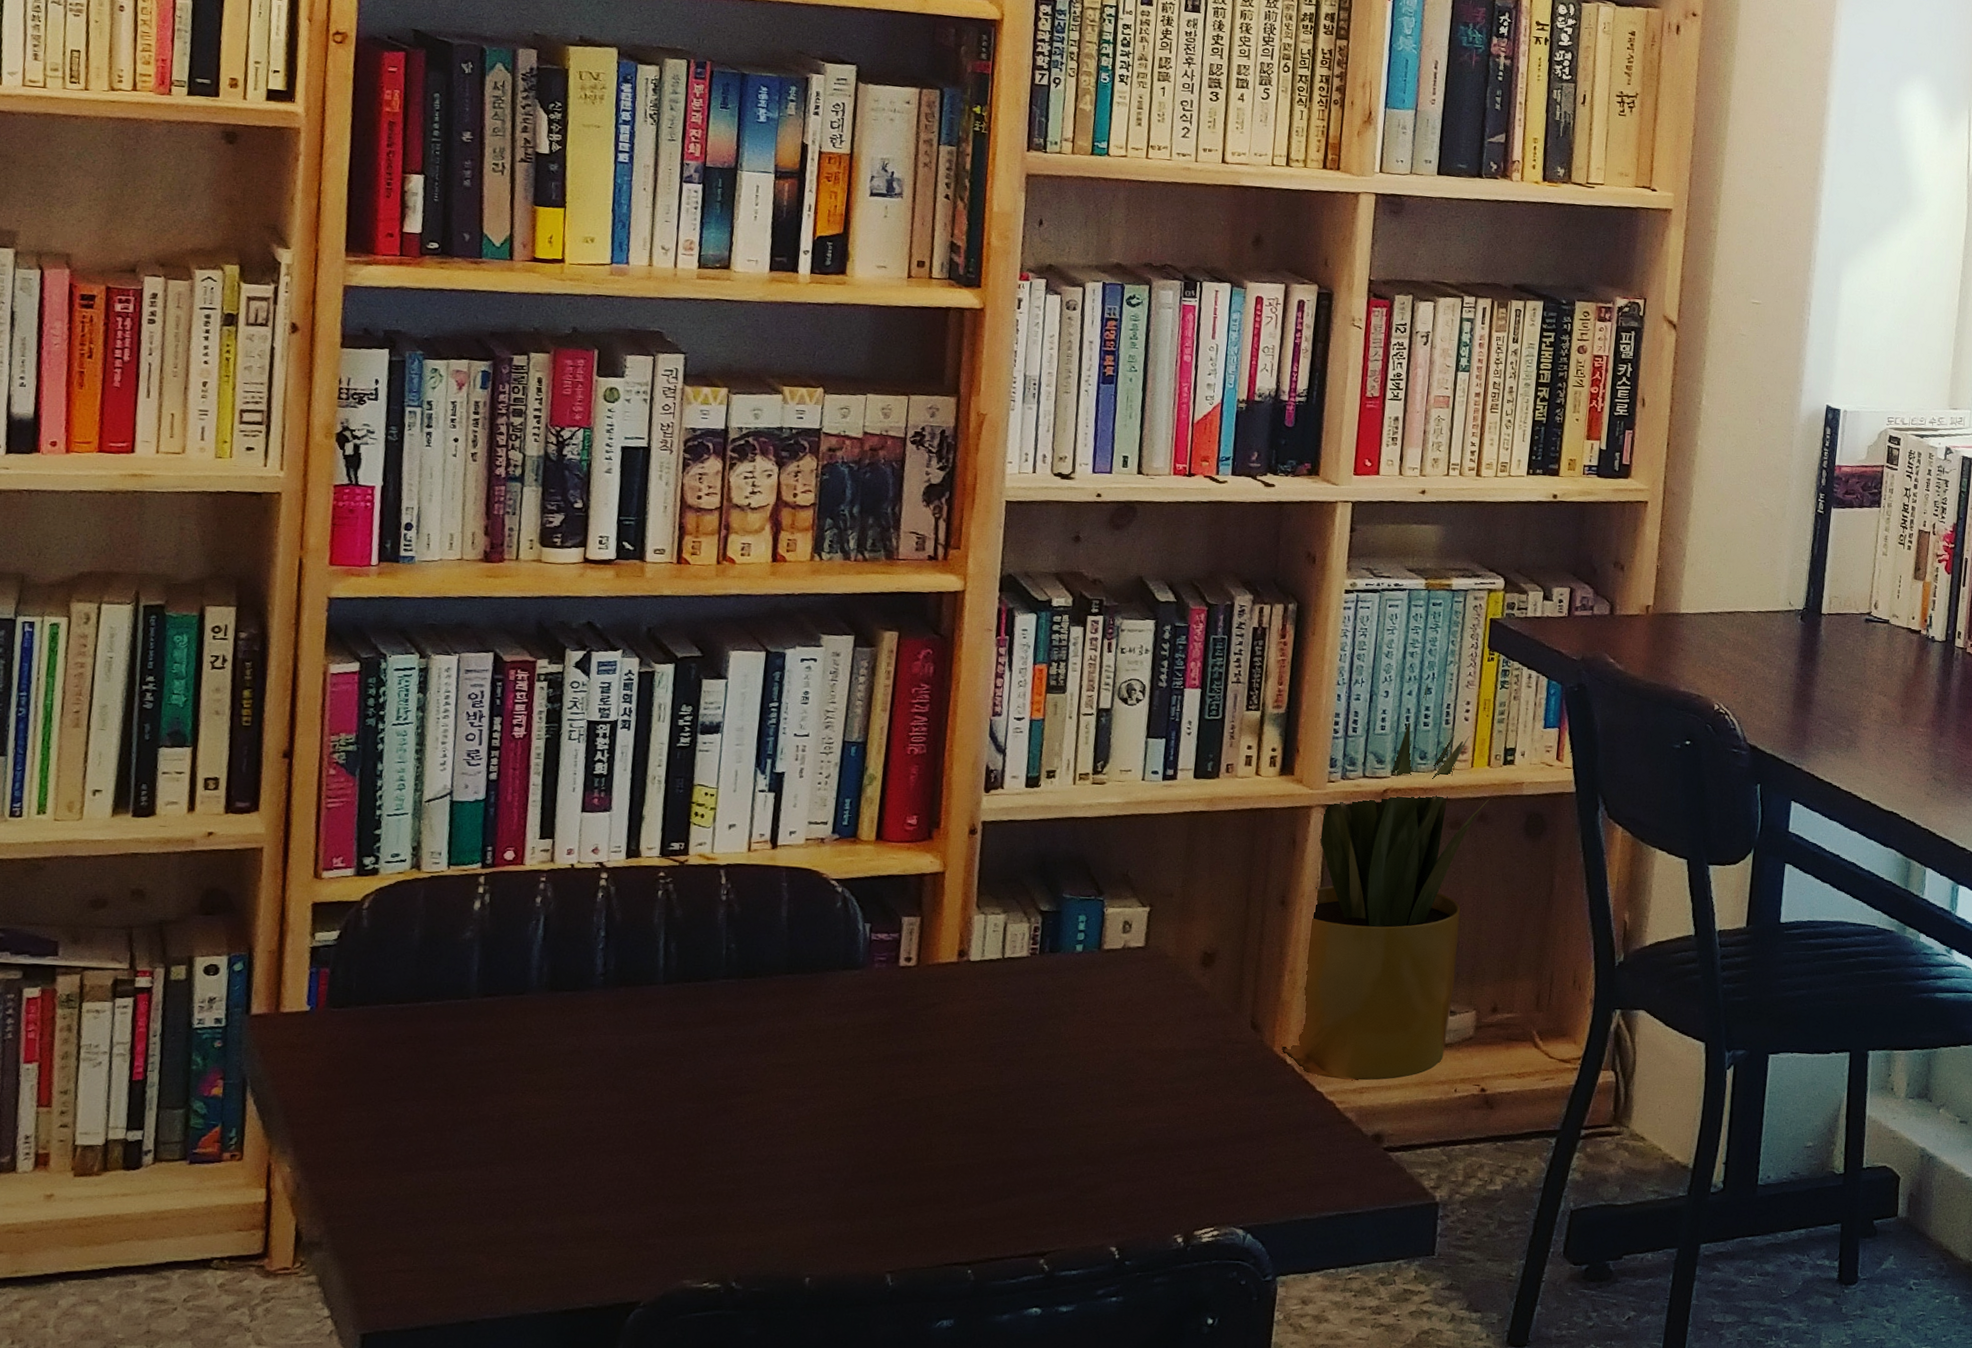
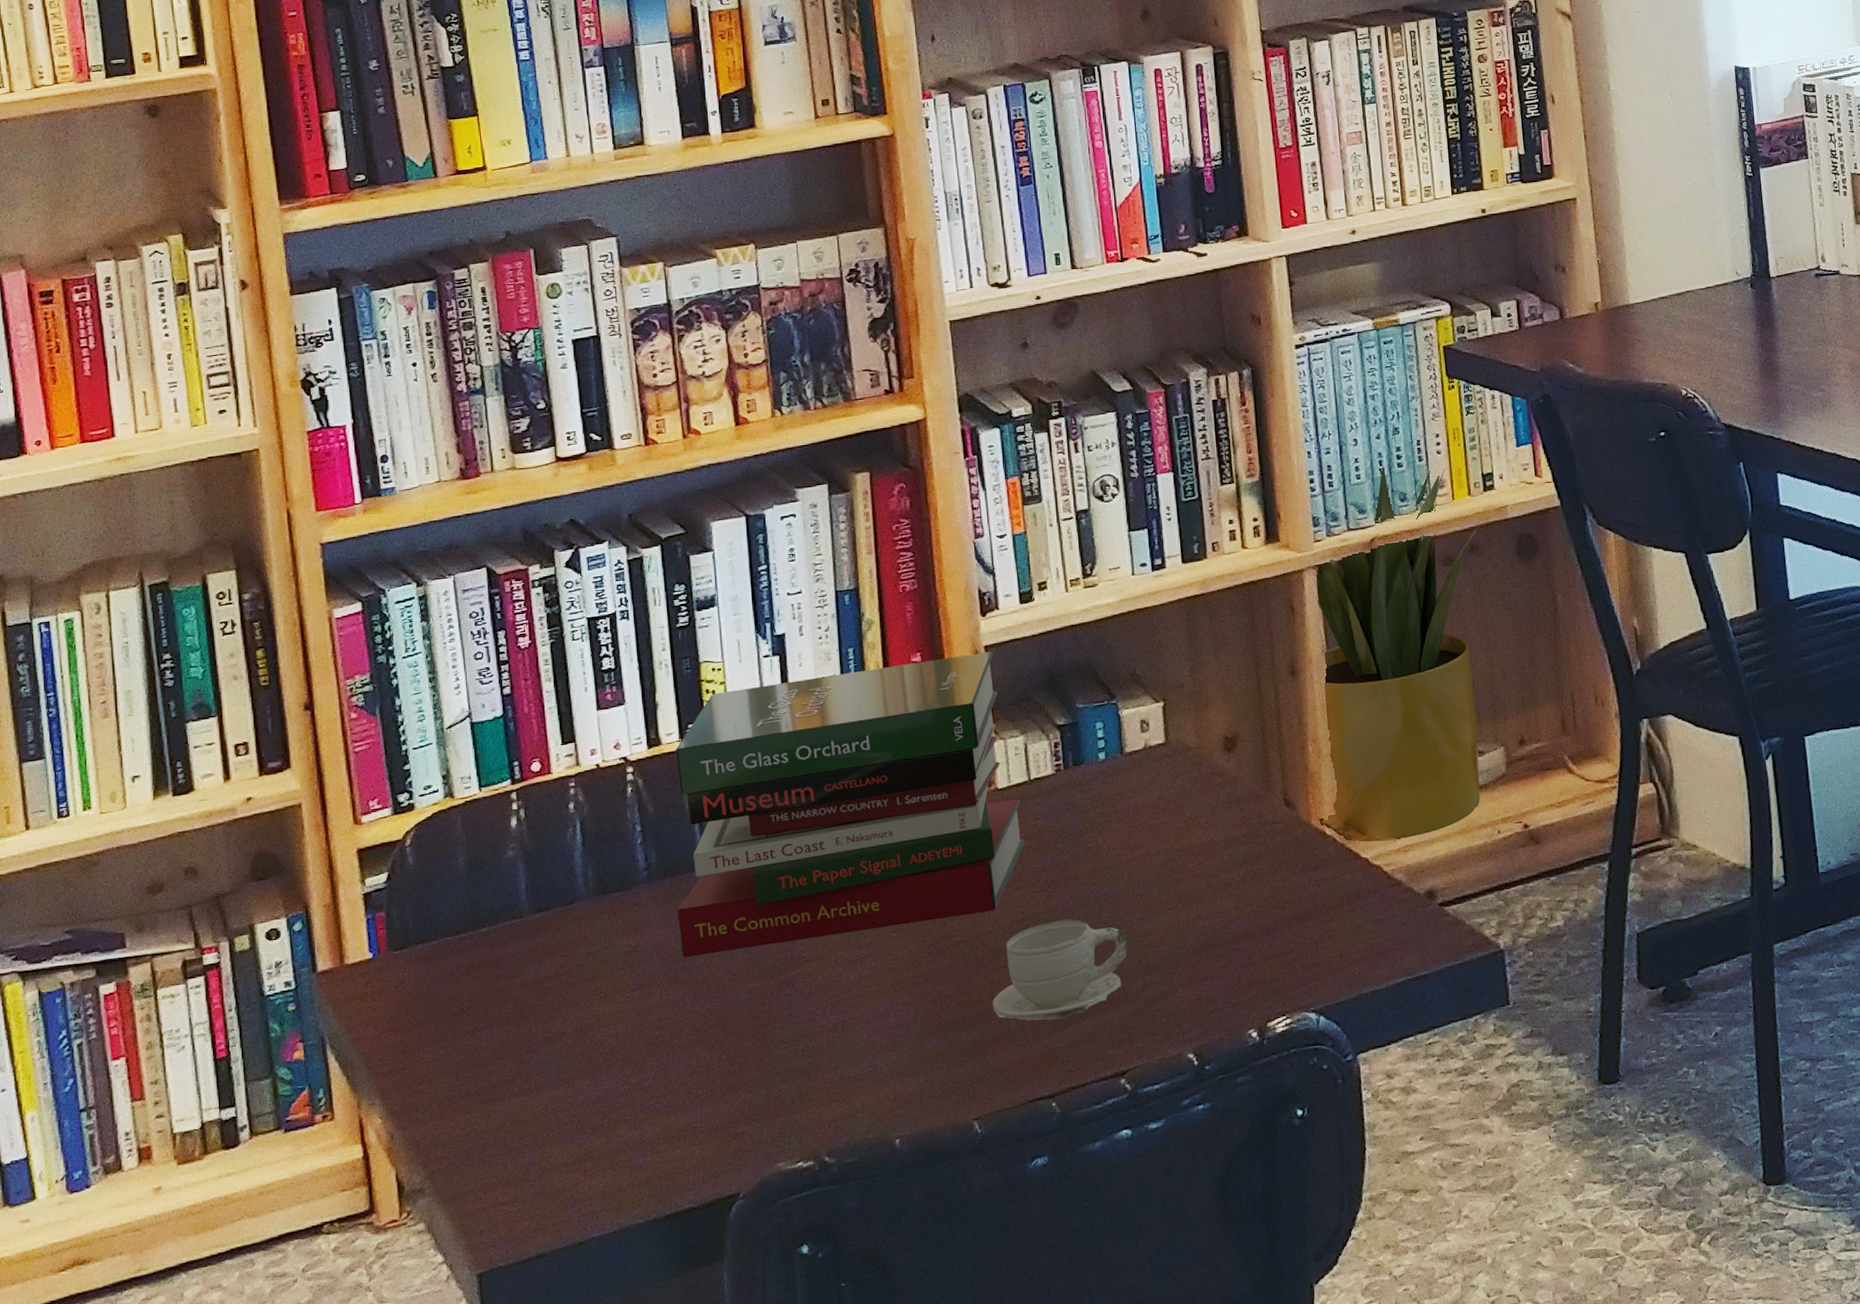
books: none [624,817,991,1077] -> present [675,651,1026,957]
cup: none [926,1097,1072,1192] -> present [993,919,1128,1021]

